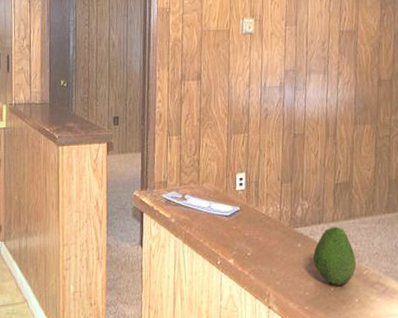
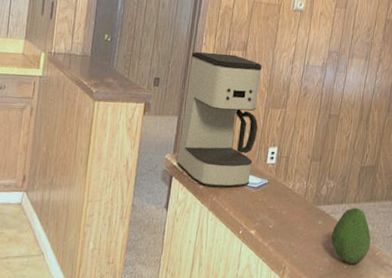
coffee maker: none [145,85,223,219] -> present [177,52,262,188]

